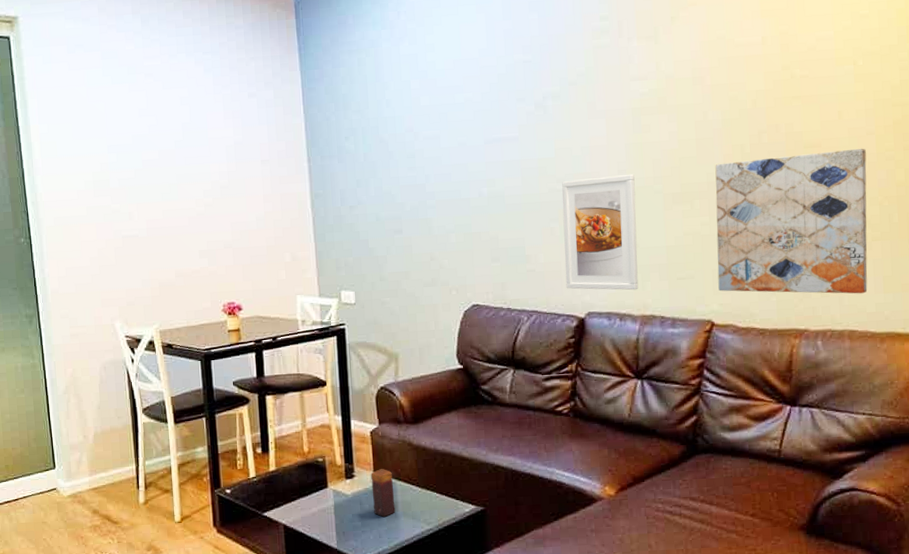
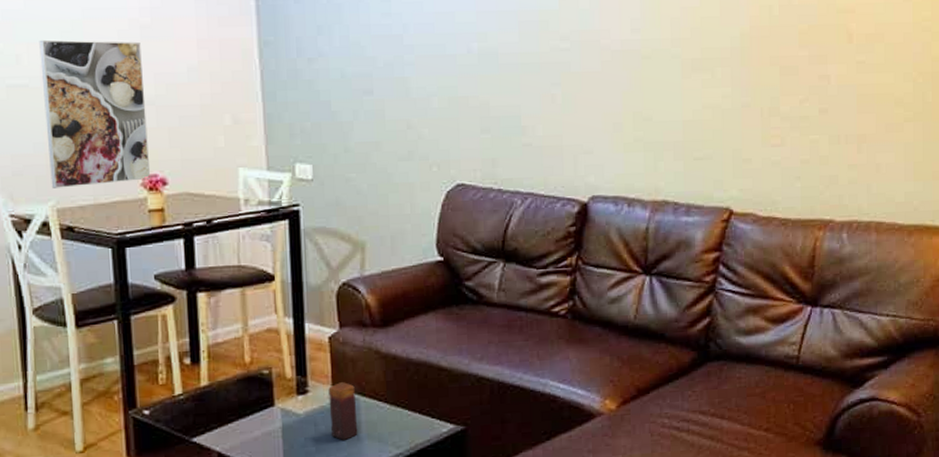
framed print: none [146,198,230,315] -> present [39,39,151,188]
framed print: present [562,173,639,291] -> none [566,33,651,171]
wall art: present [715,148,868,294] -> none [738,16,902,181]

